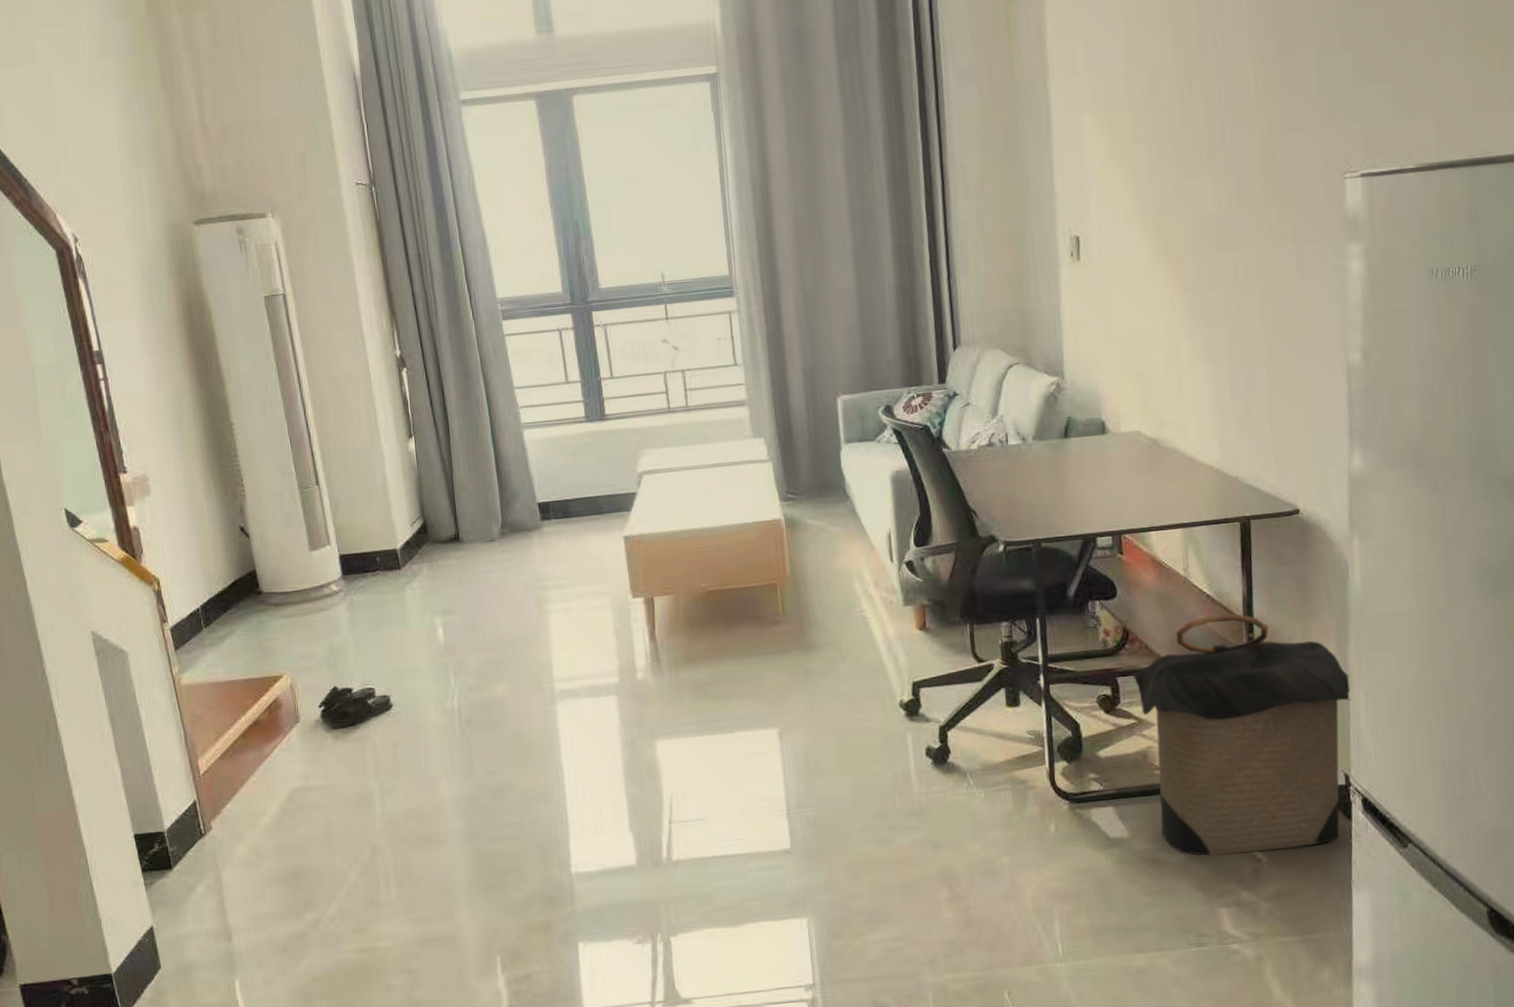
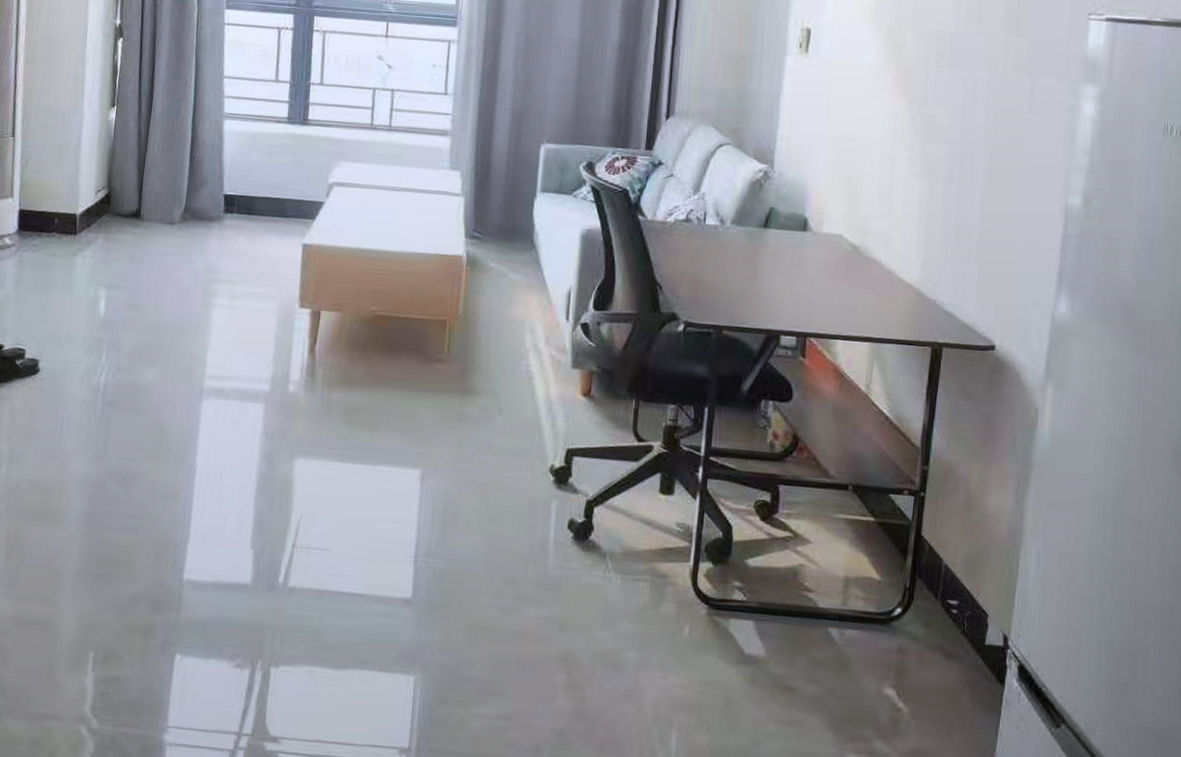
laundry hamper: present [1132,613,1351,856] -> none [795,438,1024,706]

